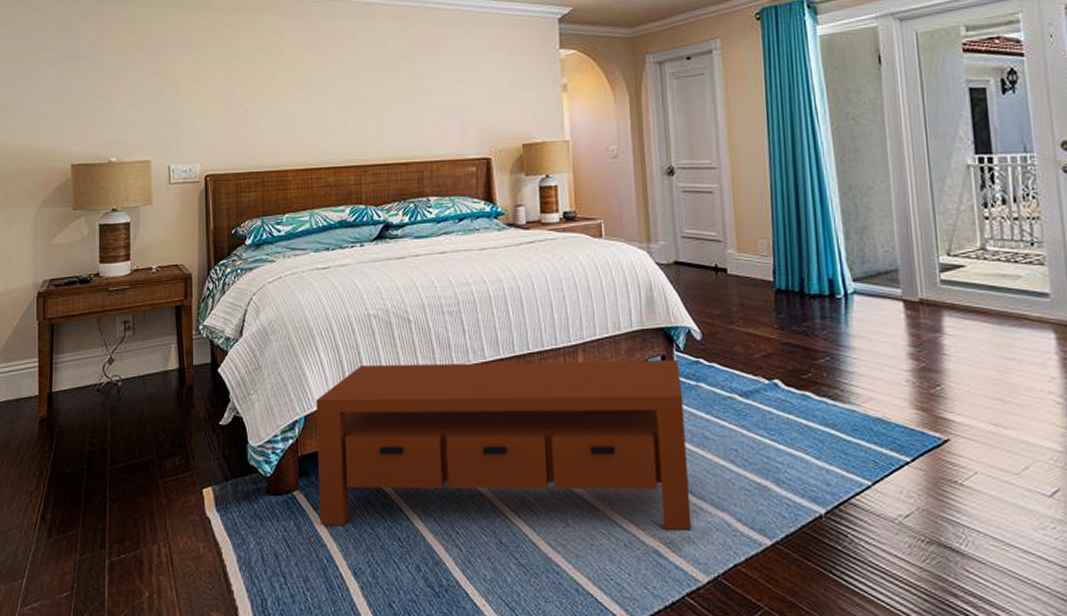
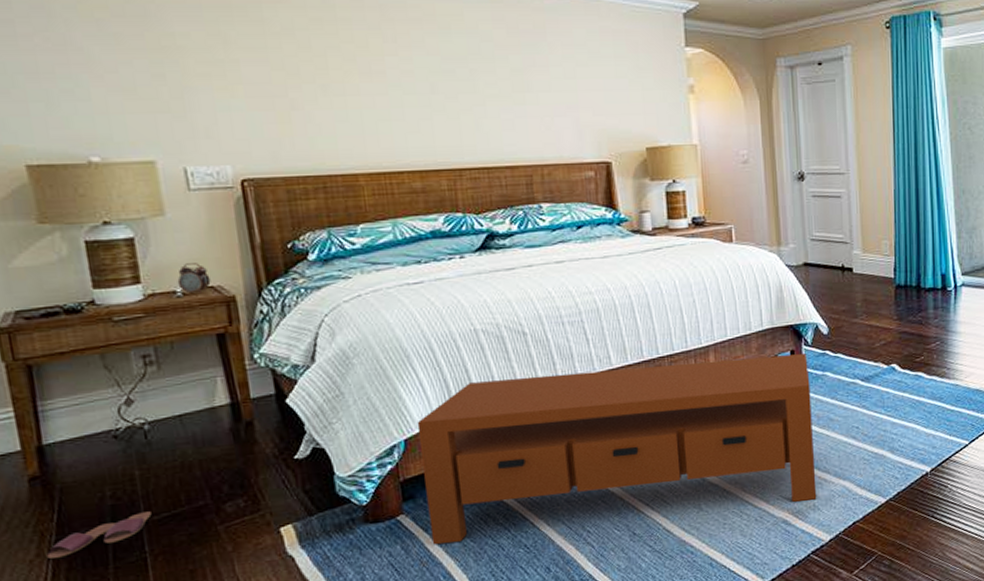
slippers: none [42,460,114,494] -> present [47,511,152,560]
alarm clock: none [154,244,176,271] -> present [177,263,211,294]

